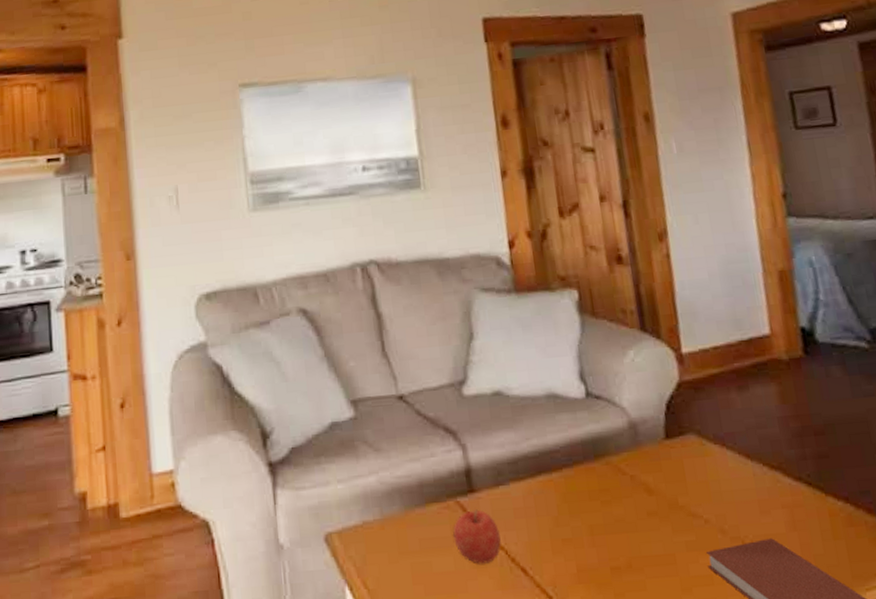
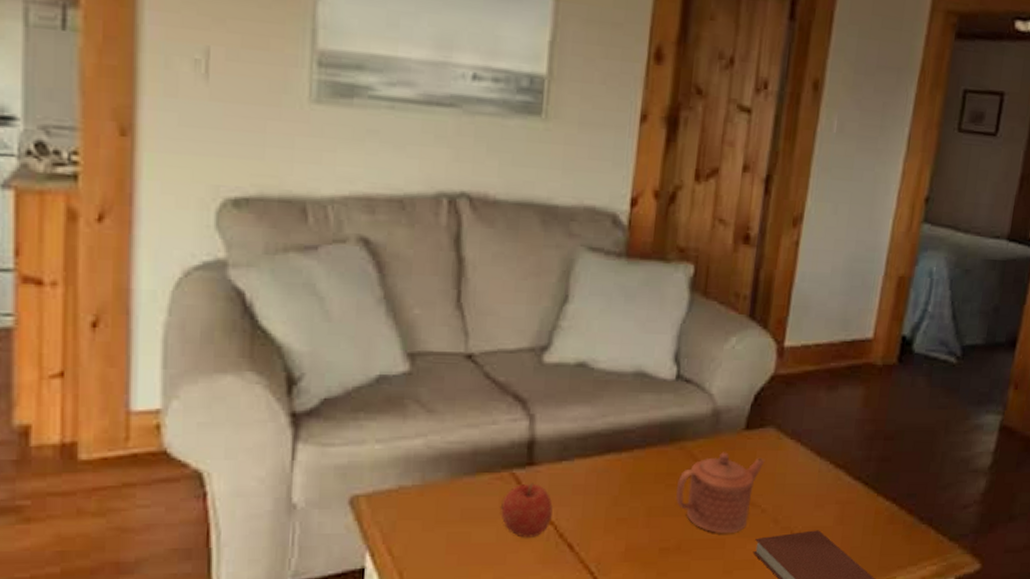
teapot: none [612,463,695,548] -> present [676,452,765,533]

